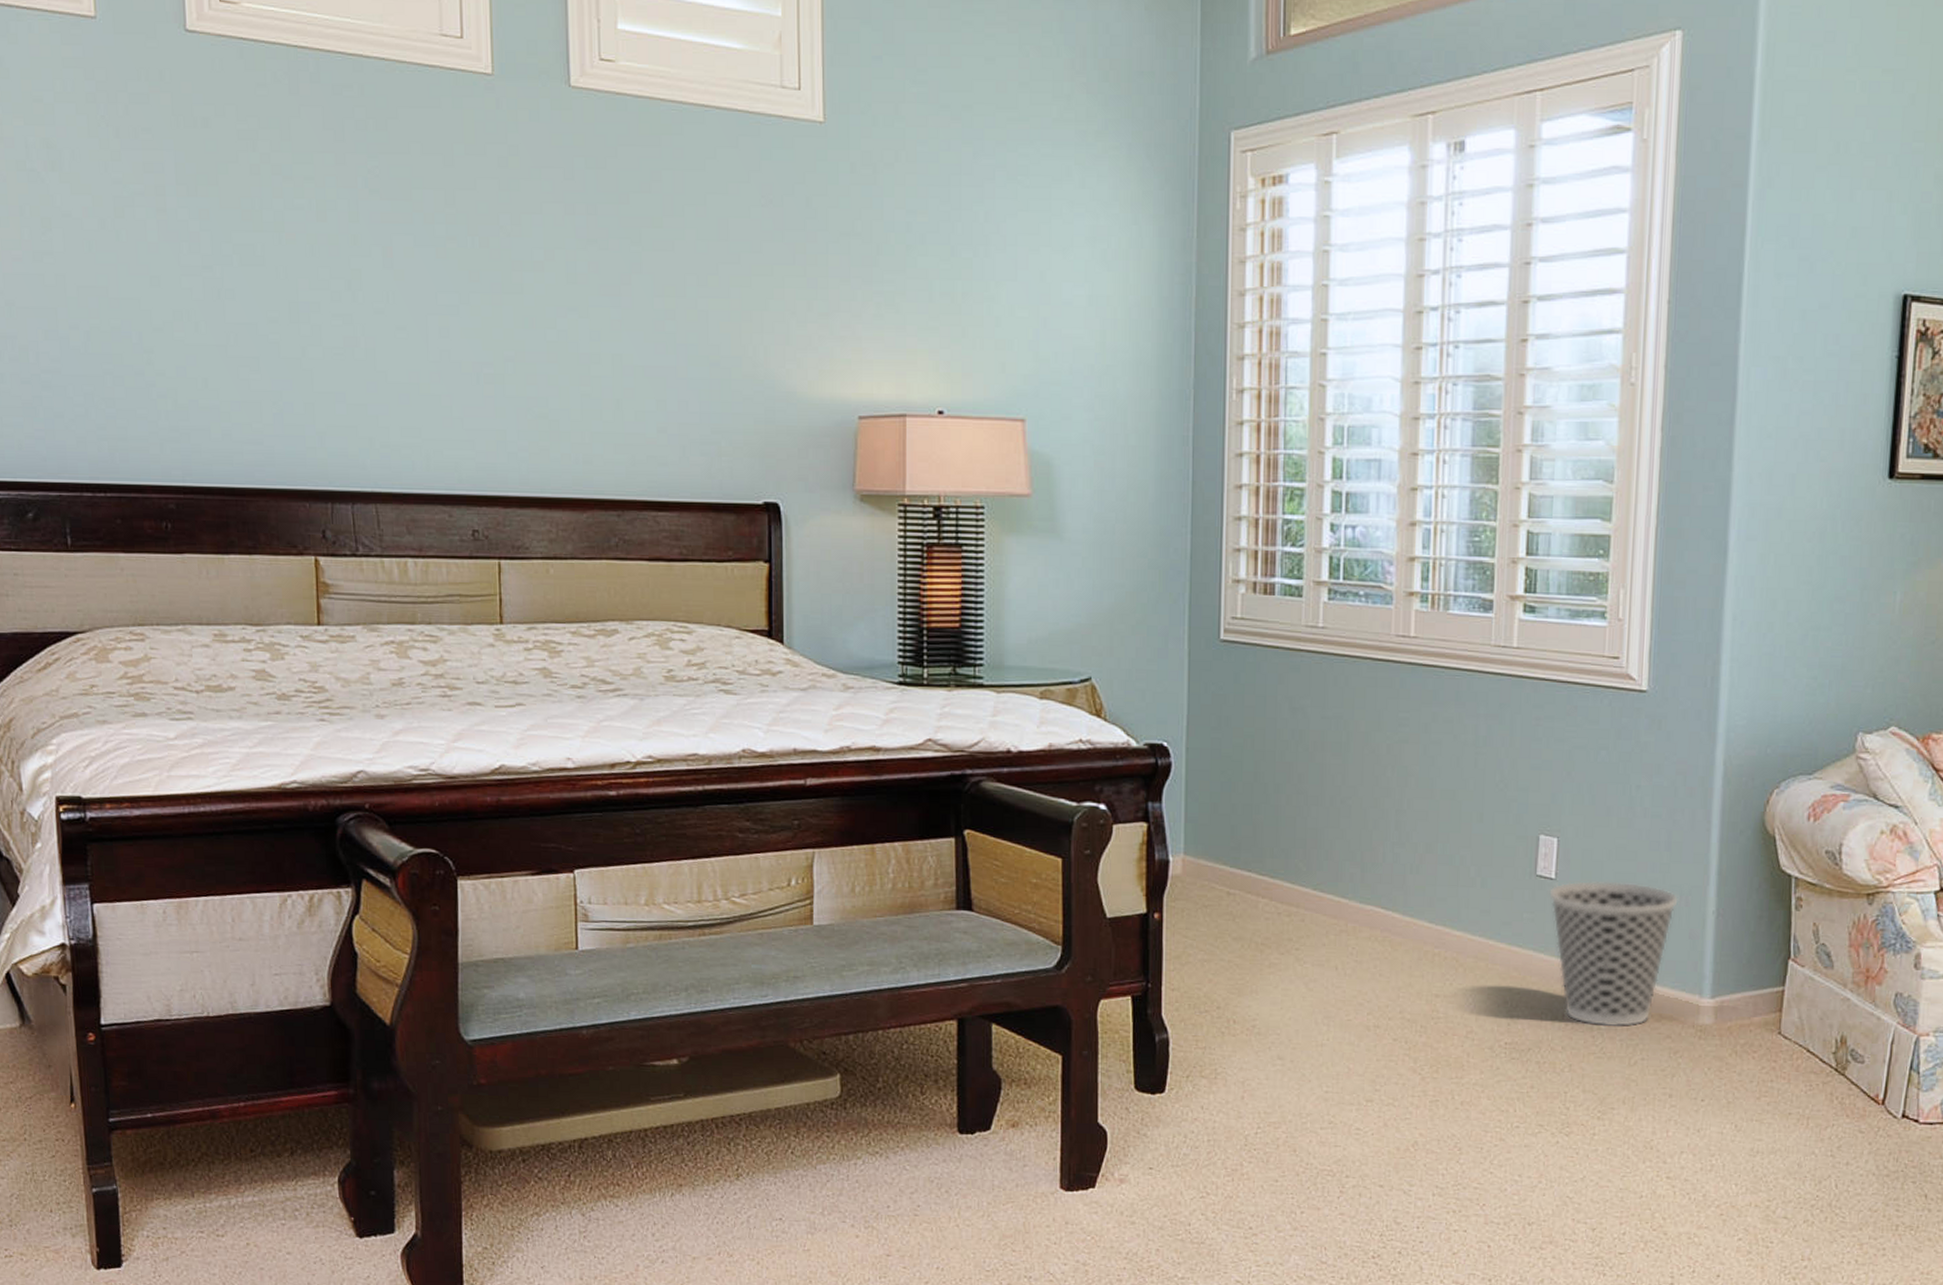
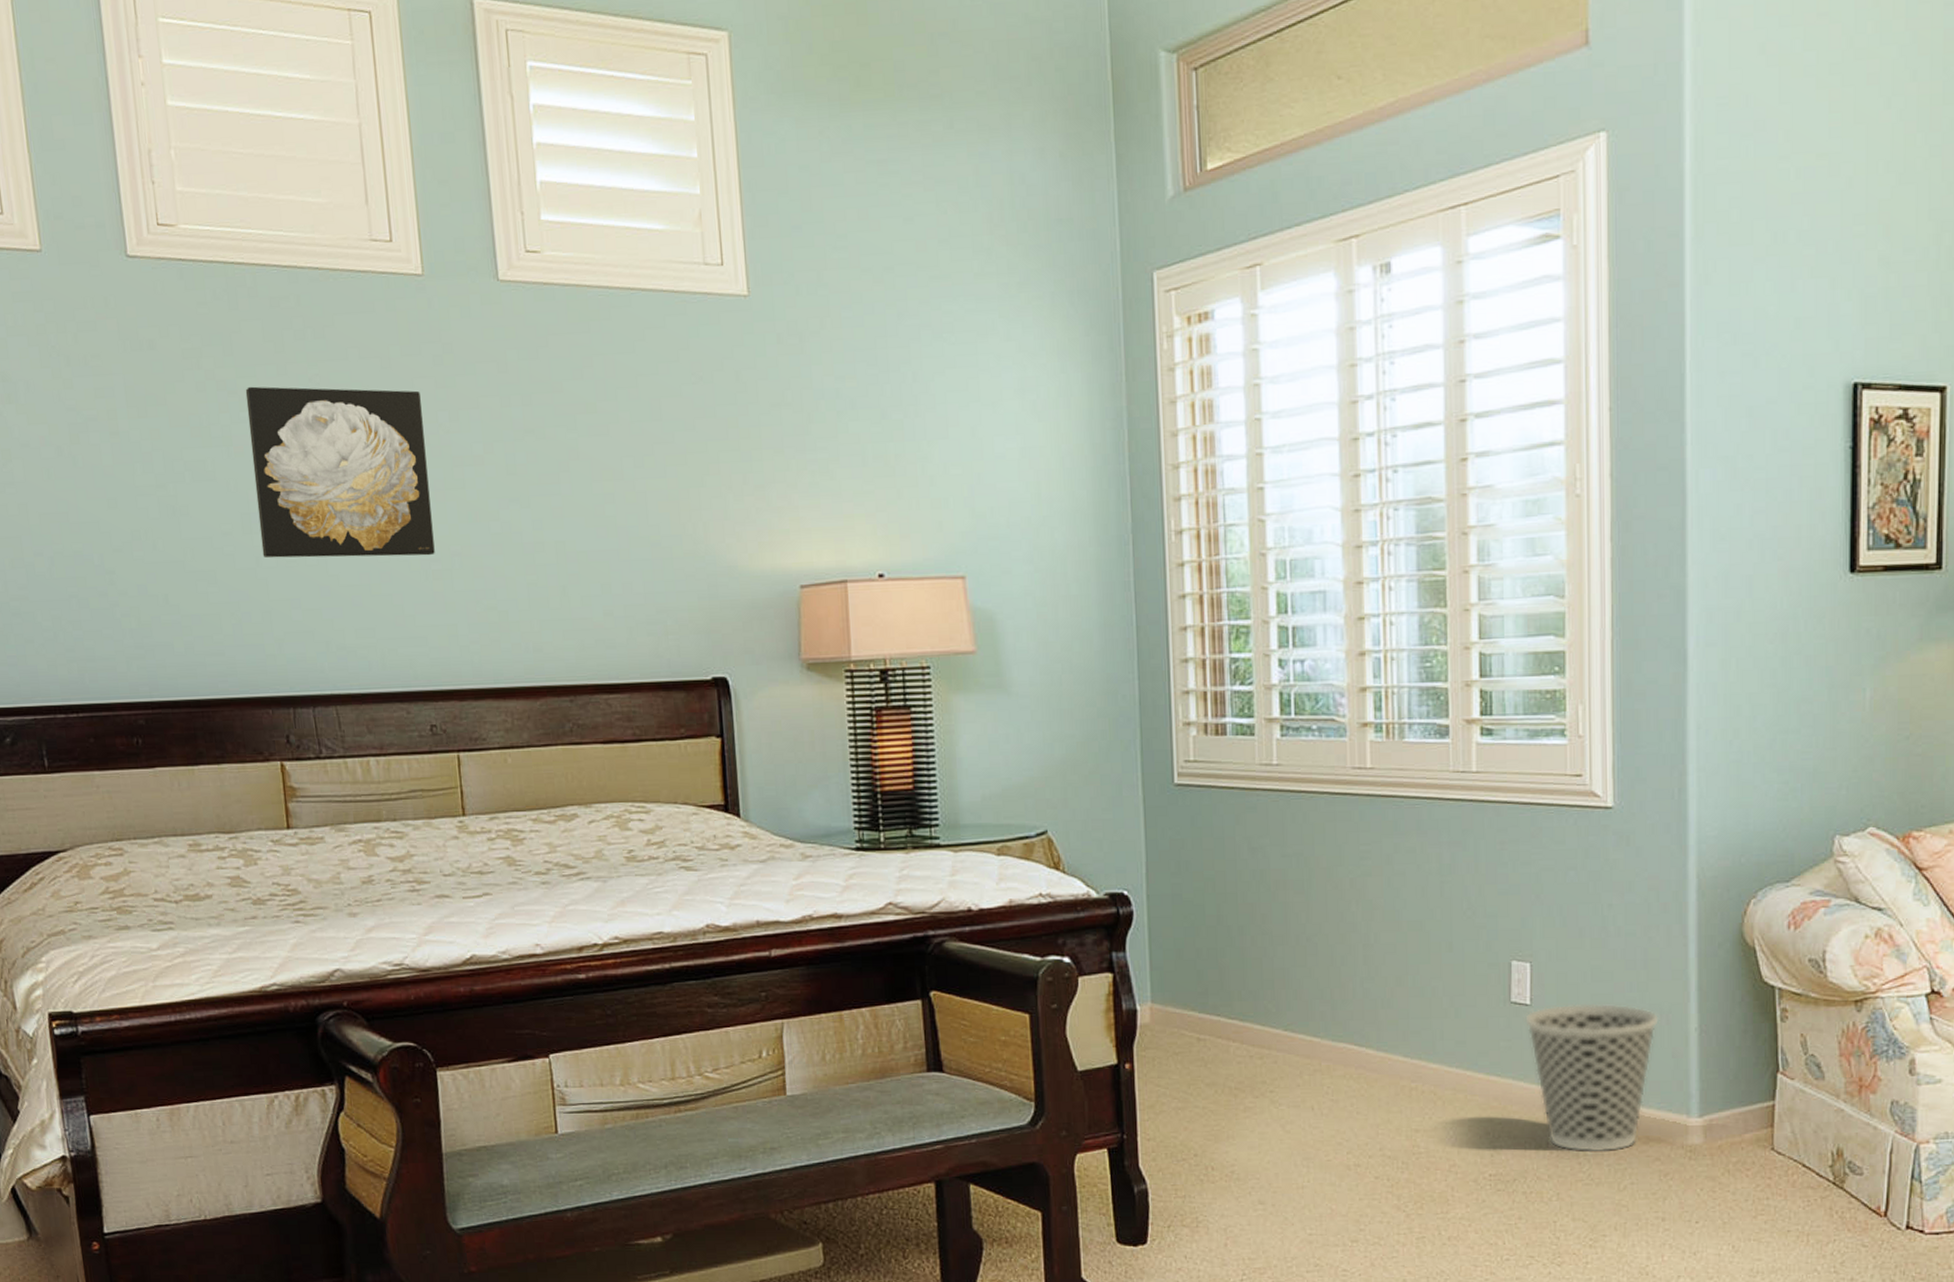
wall art: none [301,173,488,359] -> present [245,386,435,558]

